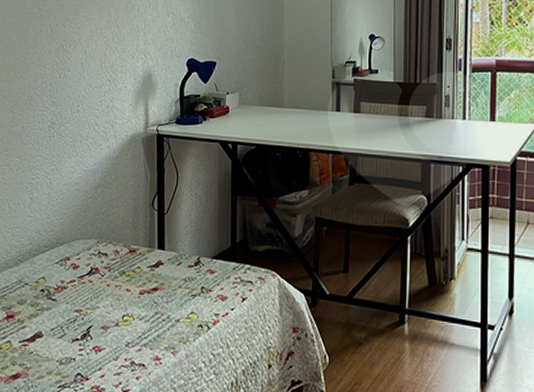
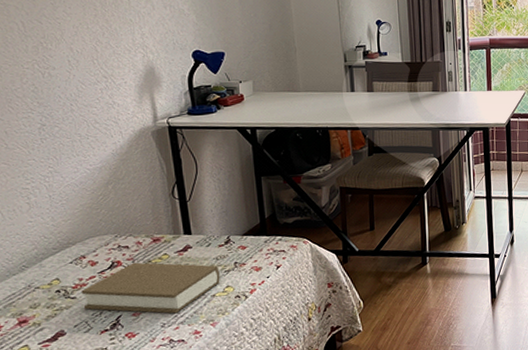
book: none [61,272,186,334] -> present [81,262,220,314]

